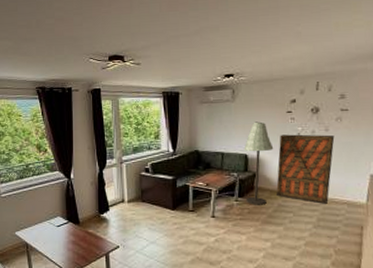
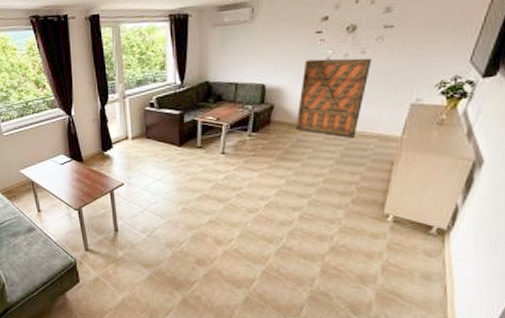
floor lamp: present [244,121,274,205] -> none [259,45,297,140]

